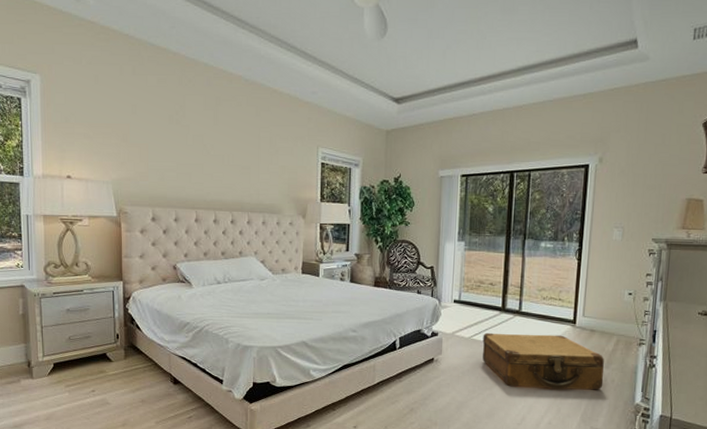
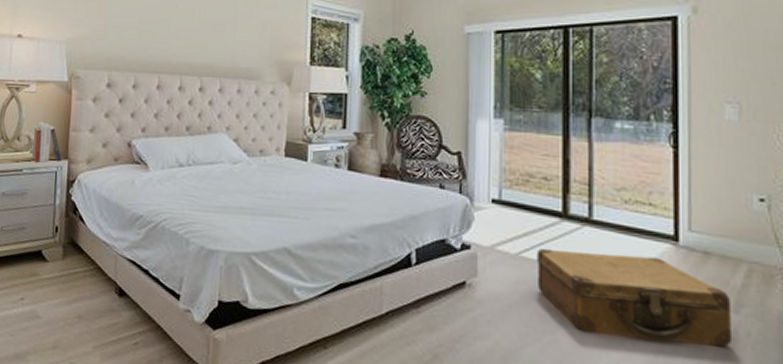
books: none [91,250,117,285] -> present [32,121,62,164]

